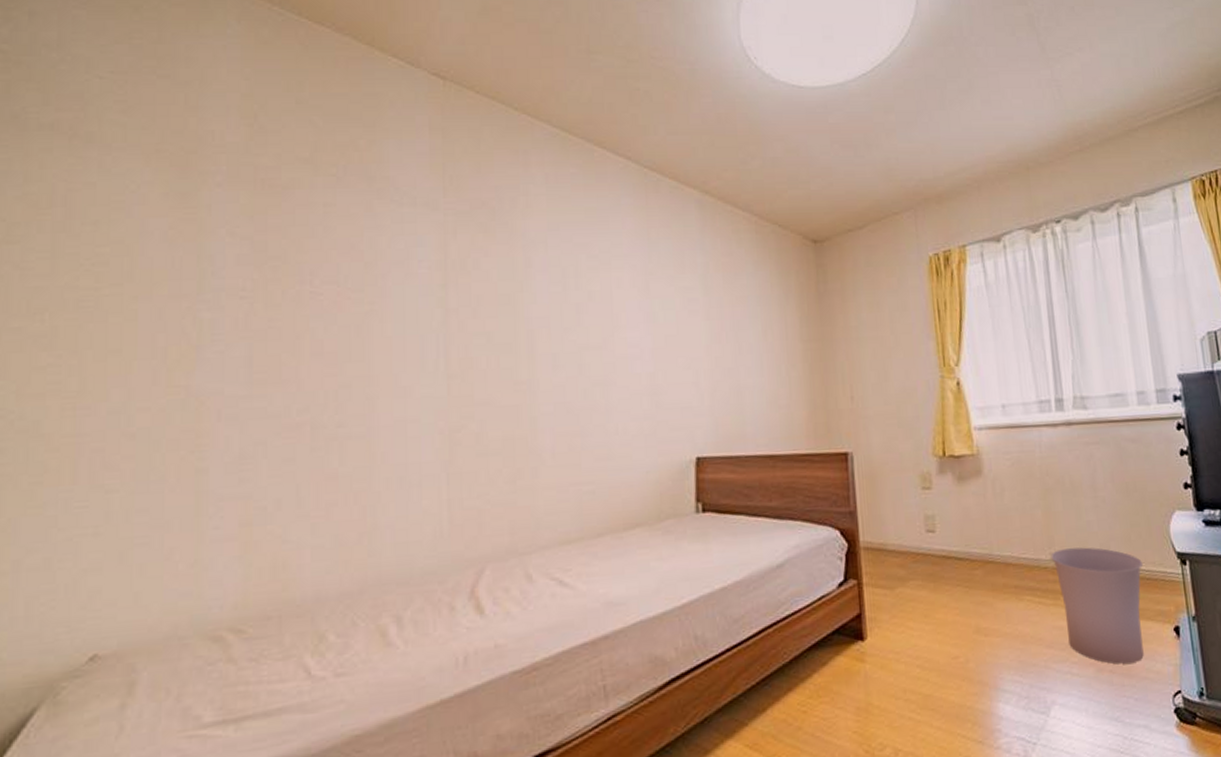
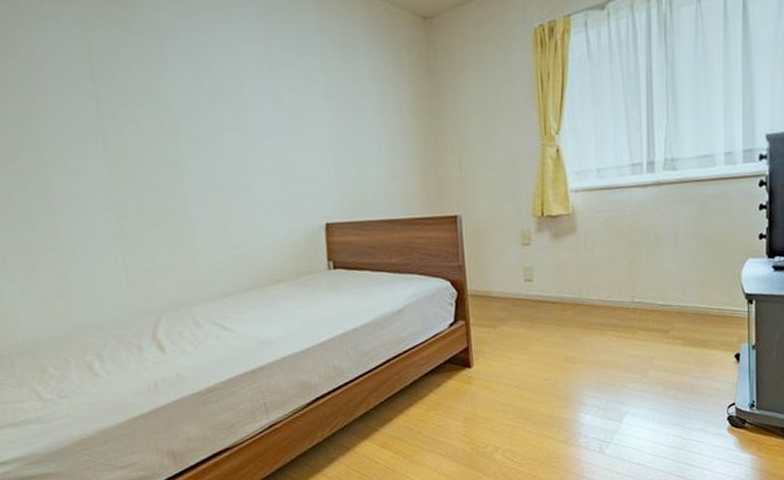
waste bin: present [1051,547,1144,664] -> none [633,291,713,384]

